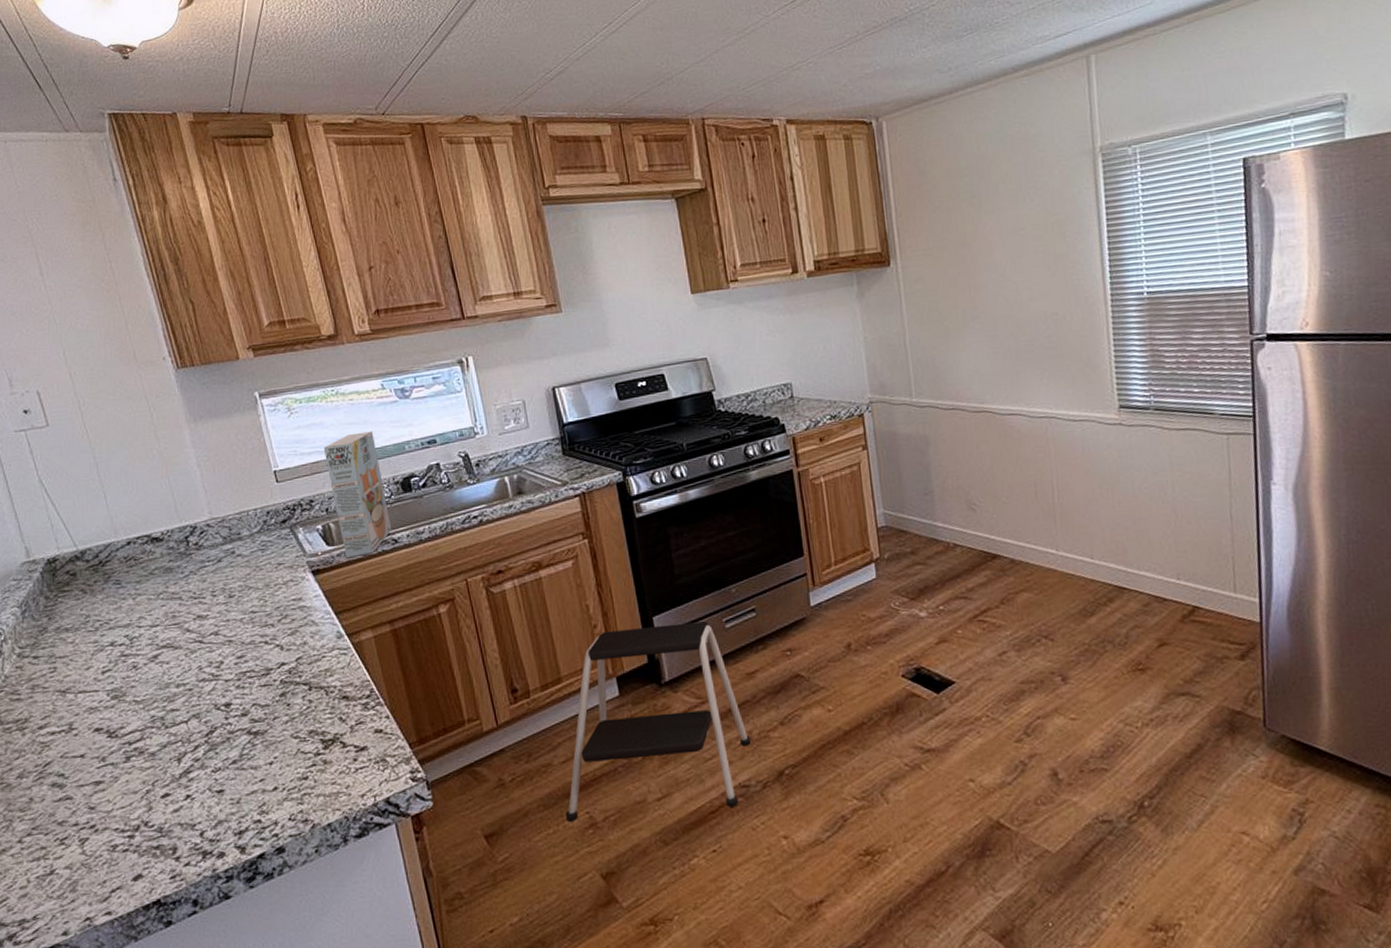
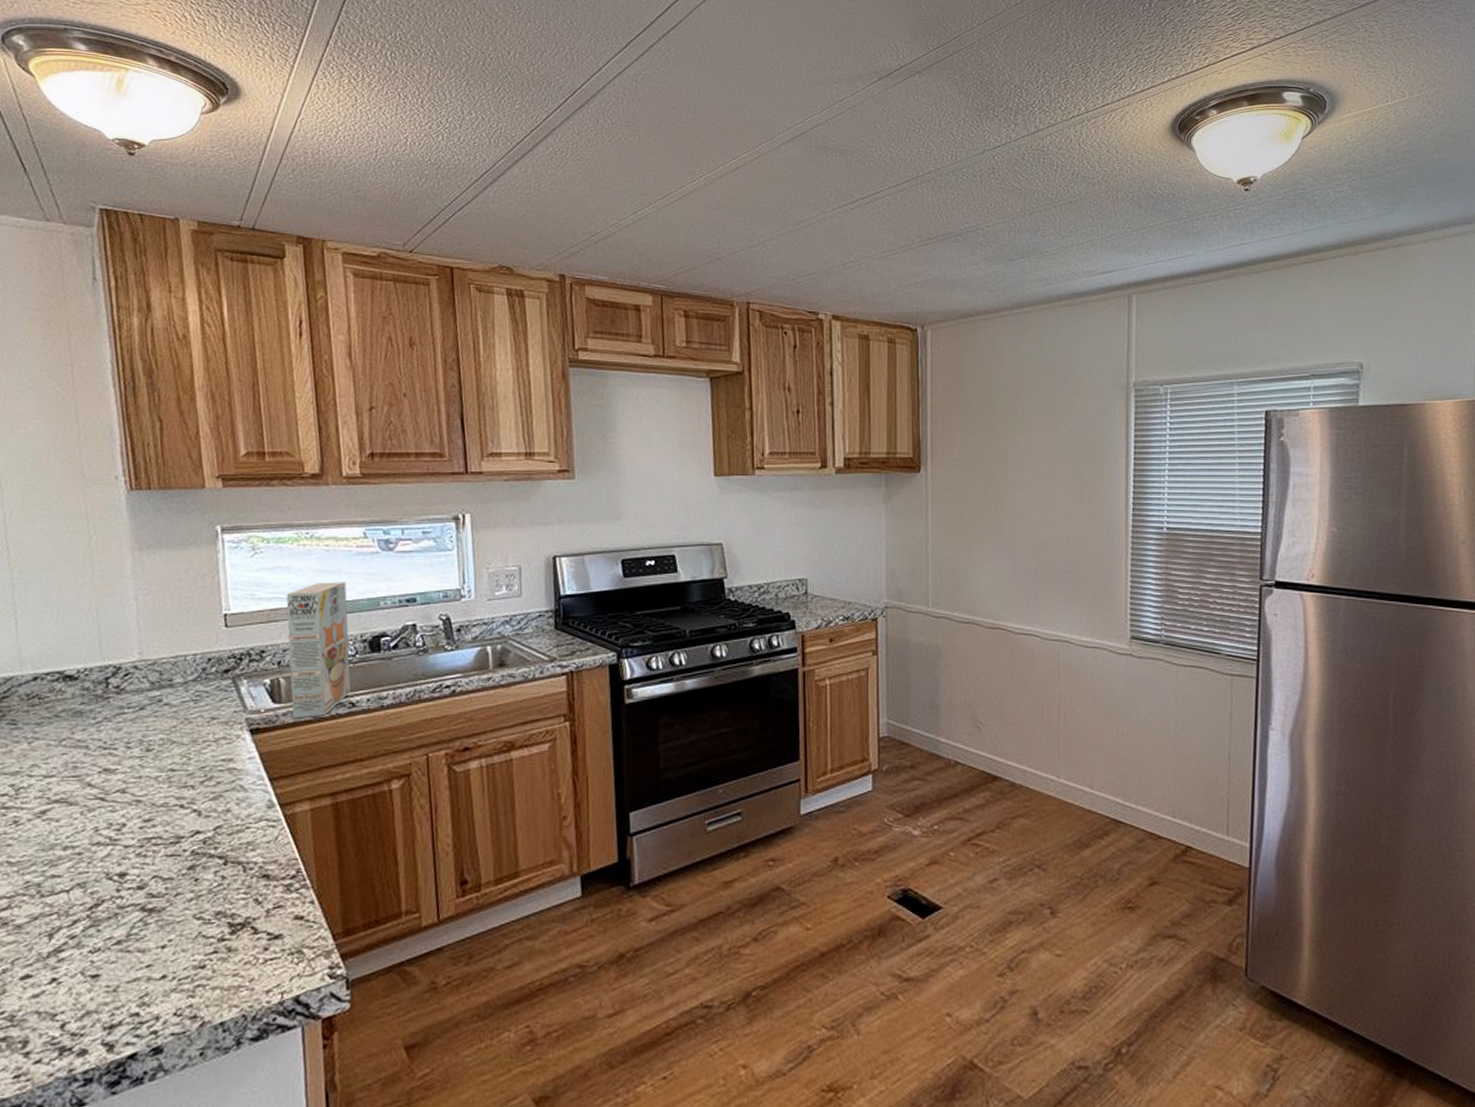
step stool: present [565,621,751,822] -> none [501,822,719,1035]

